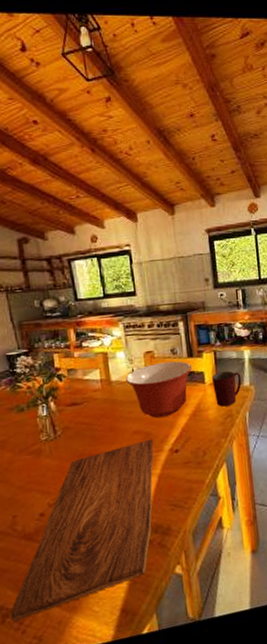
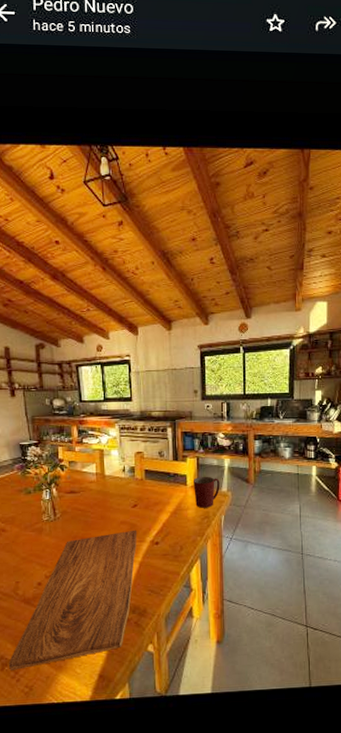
mixing bowl: present [126,361,193,418] -> none [118,463,177,512]

